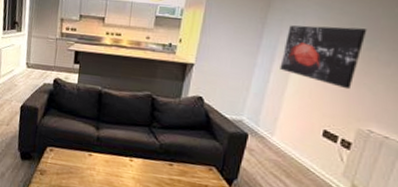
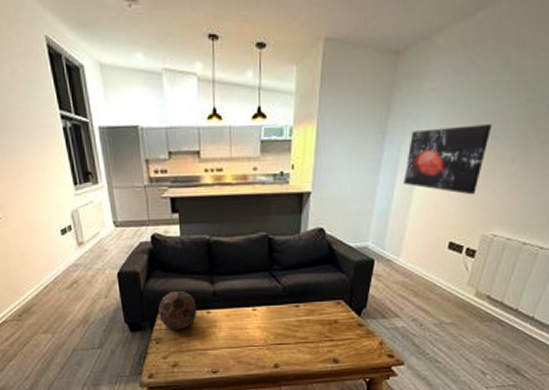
soccer ball: none [47,130,81,167] -> present [158,291,197,330]

